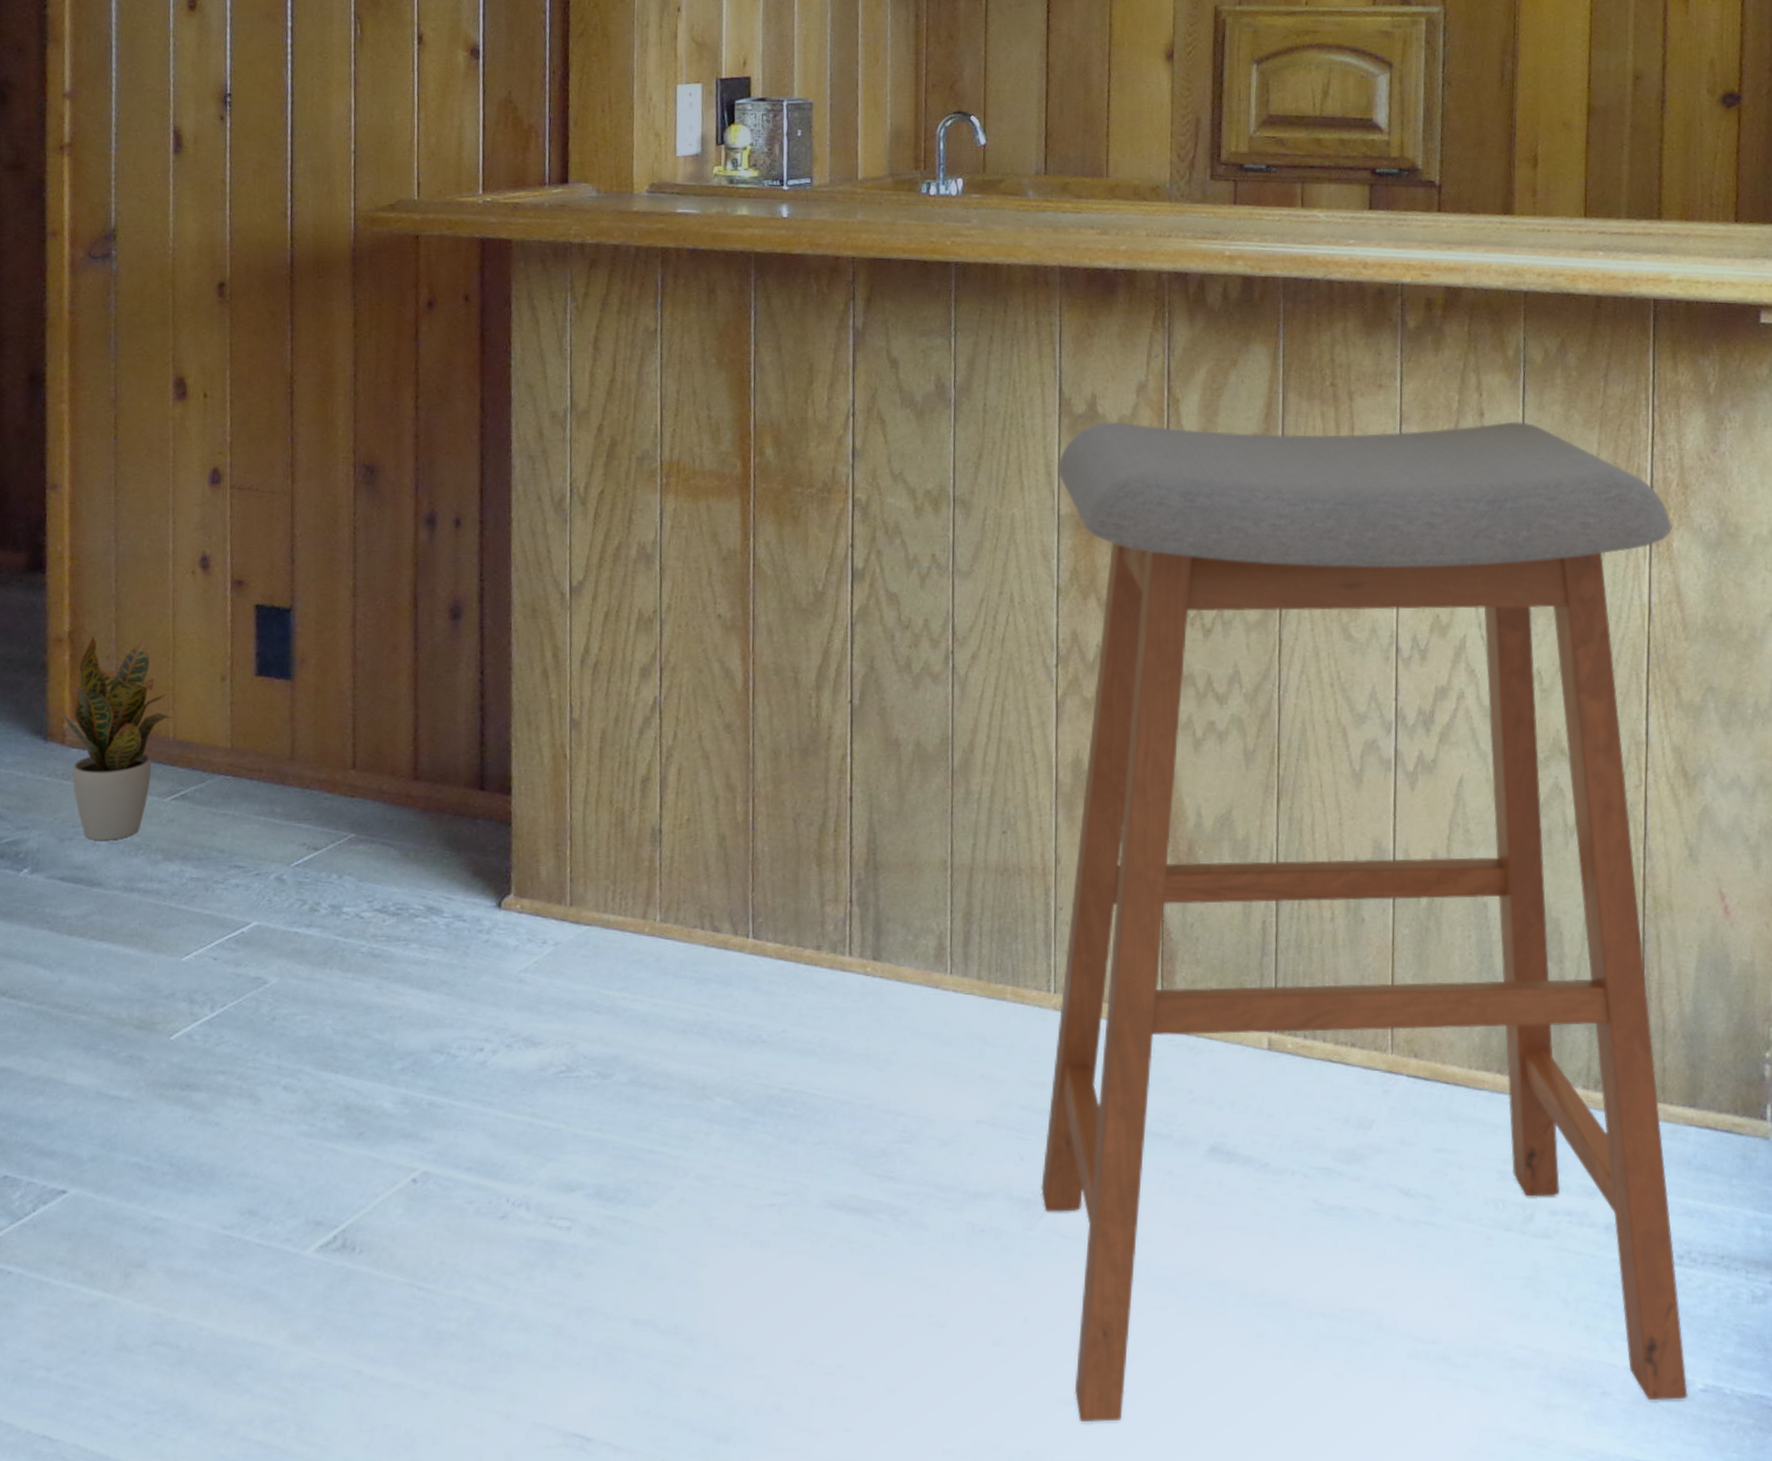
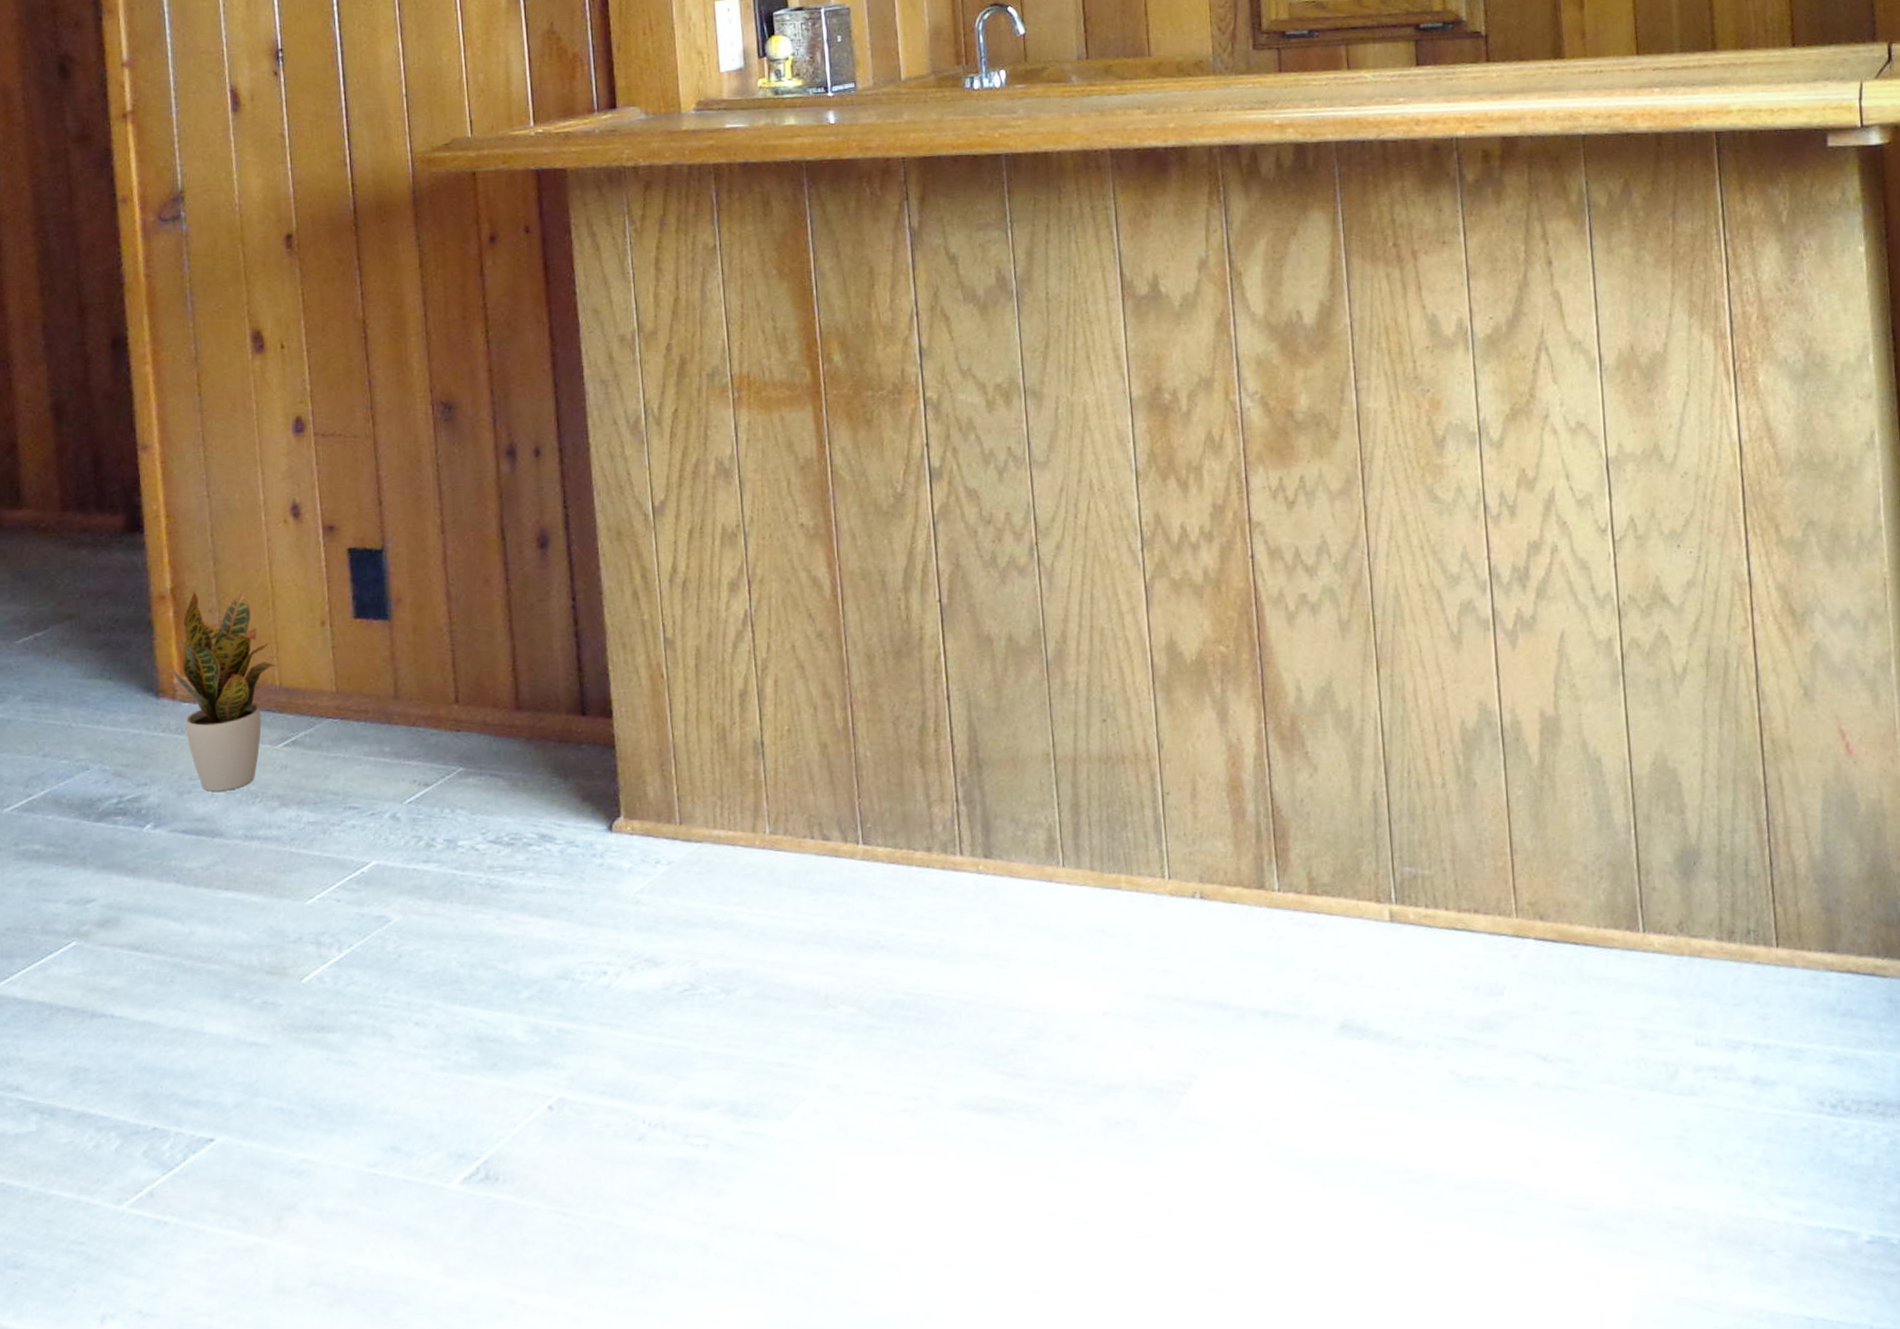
stool: present [1041,421,1688,1423] -> none [1125,267,1854,1311]

